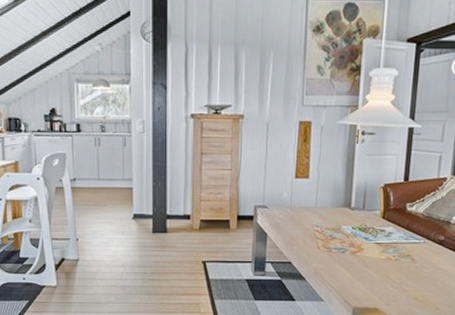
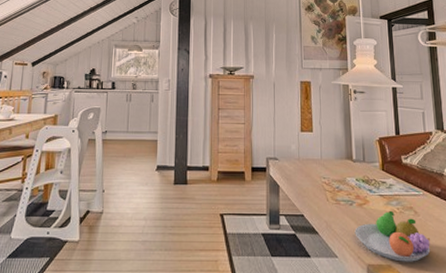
fruit bowl: none [344,258,423,305] -> present [354,210,431,262]

